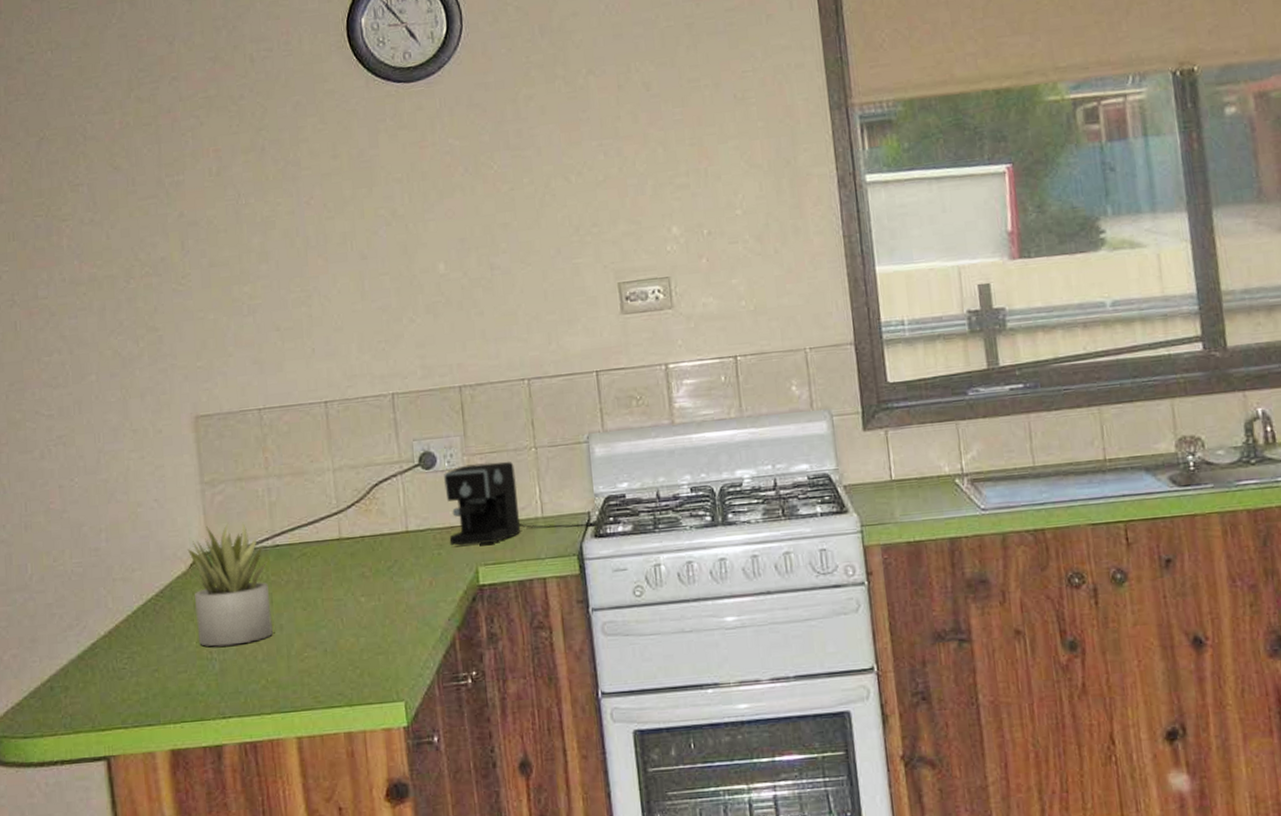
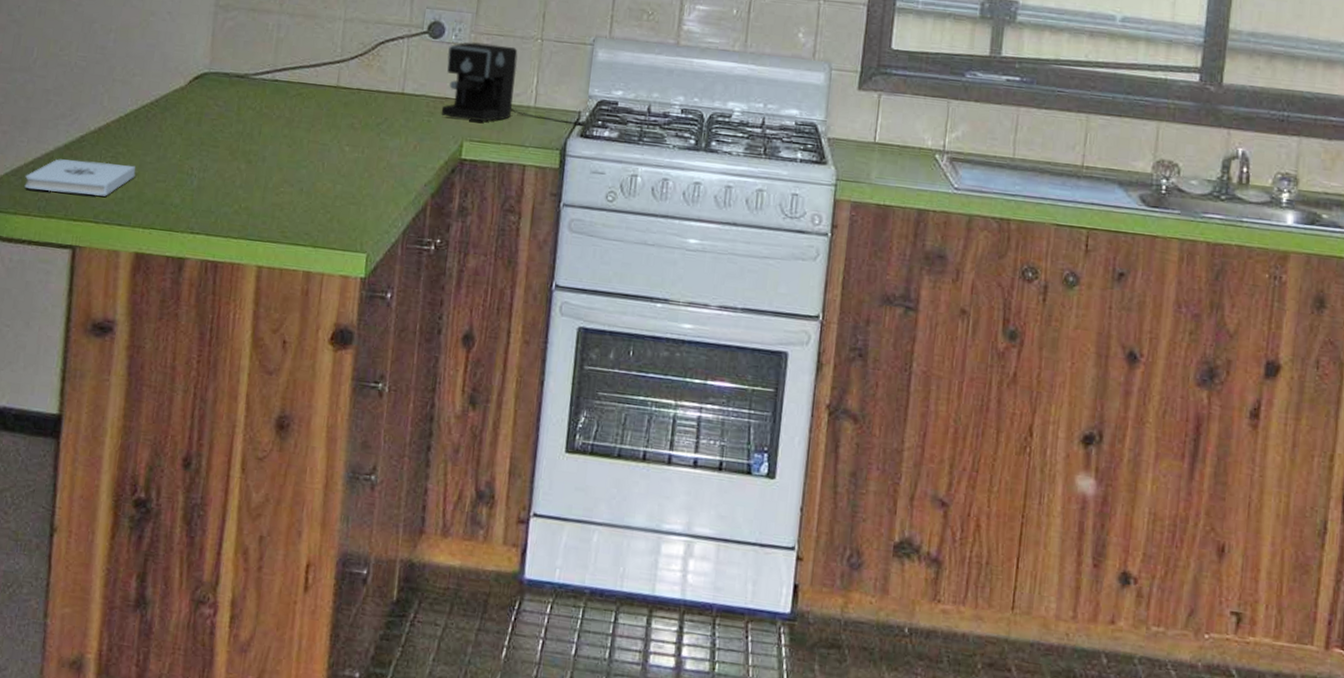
notepad: none [45,662,155,708] -> present [24,159,136,196]
succulent plant: present [187,522,273,647] -> none [183,48,265,167]

